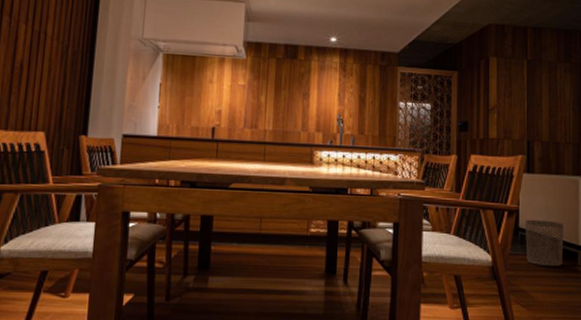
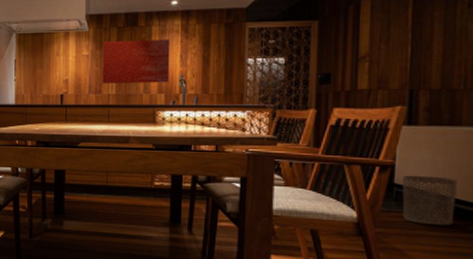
wall art: none [259,71,329,122] -> present [102,39,171,83]

